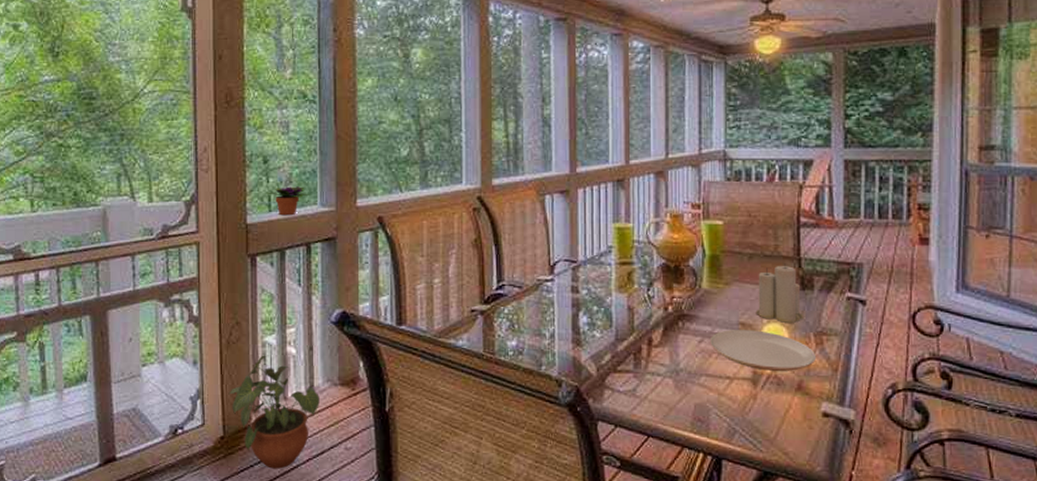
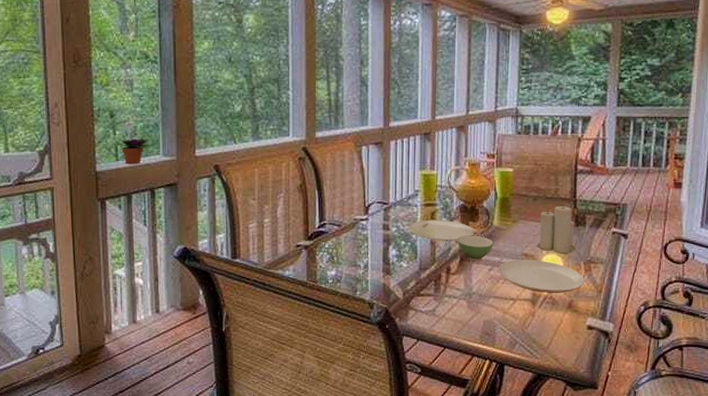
potted plant: present [228,355,320,469] -> none [83,285,165,381]
plate: none [601,281,680,306] -> present [408,219,475,241]
bowl: none [659,300,703,332] -> present [457,235,494,262]

